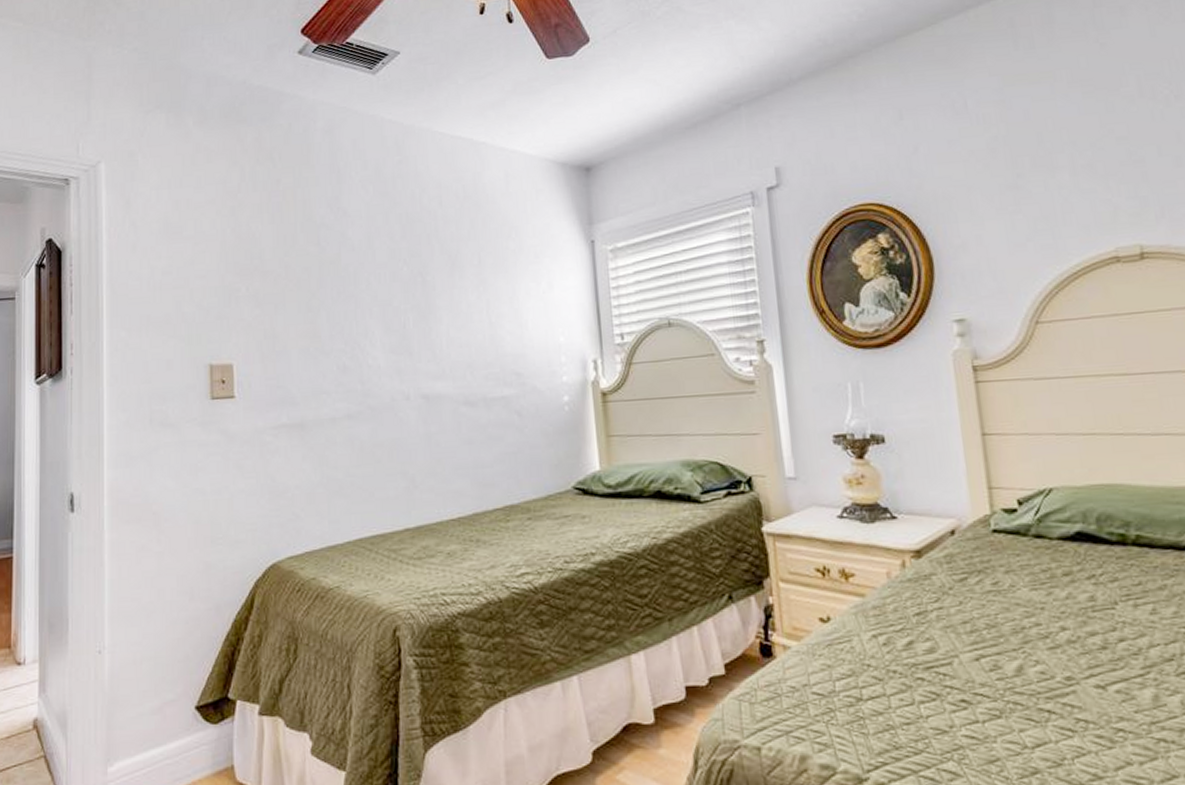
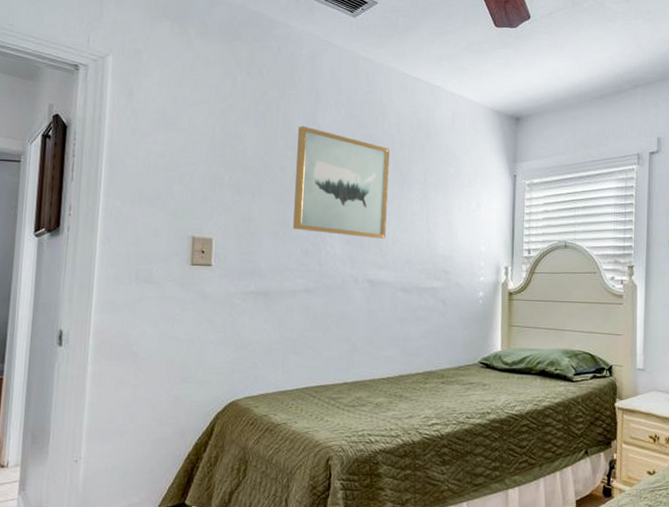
wall art: none [321,214,438,343] -> present [293,126,390,239]

